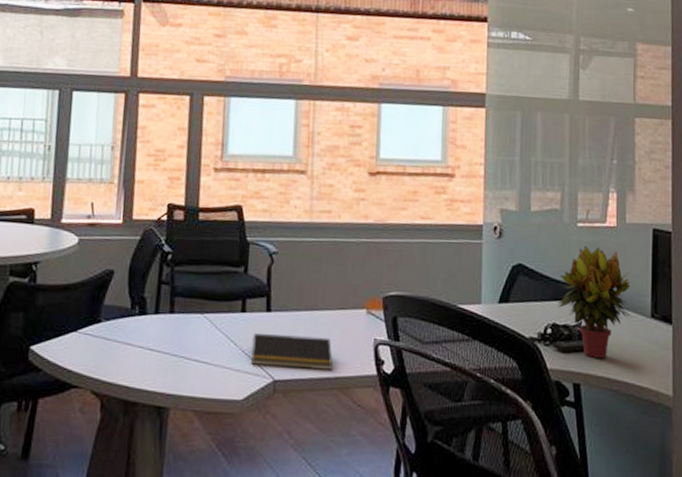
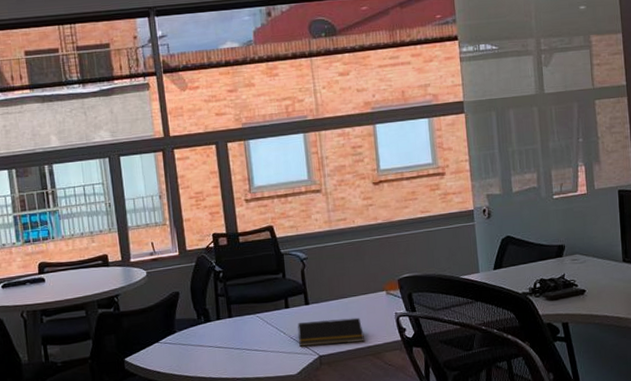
potted plant: present [557,245,631,358] -> none [542,212,606,301]

